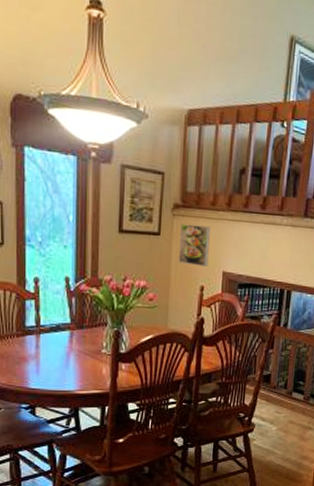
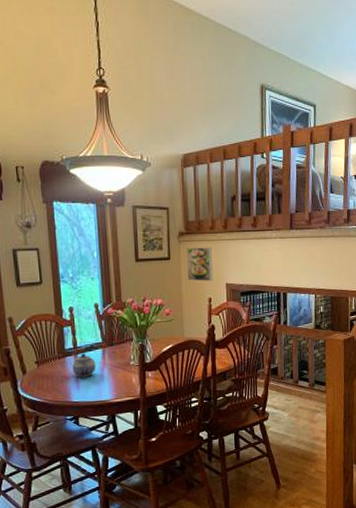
teapot: none [33,333,61,361] -> present [72,353,96,377]

